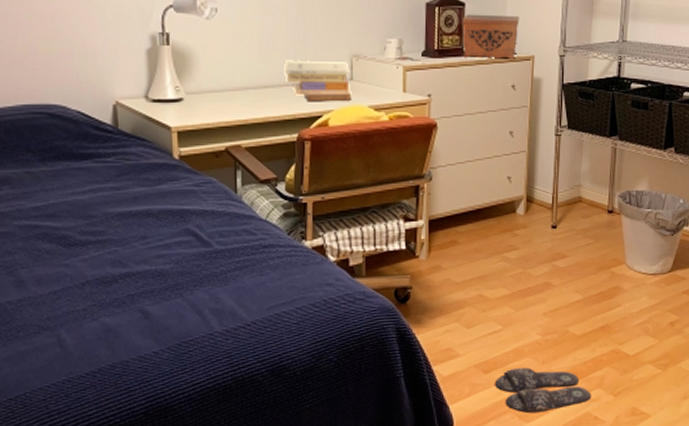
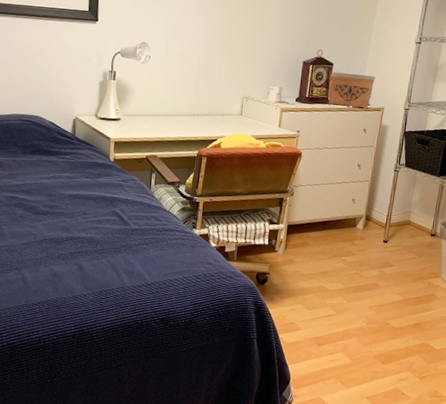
books: present [285,61,352,102] -> none [194,98,240,131]
slippers: present [495,367,591,413] -> none [325,345,401,382]

